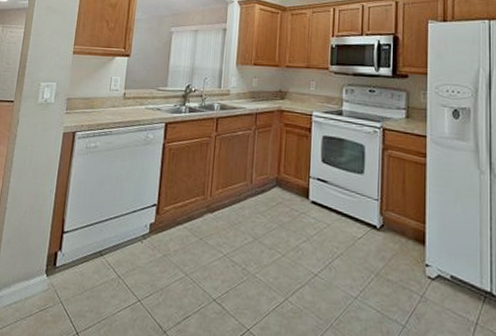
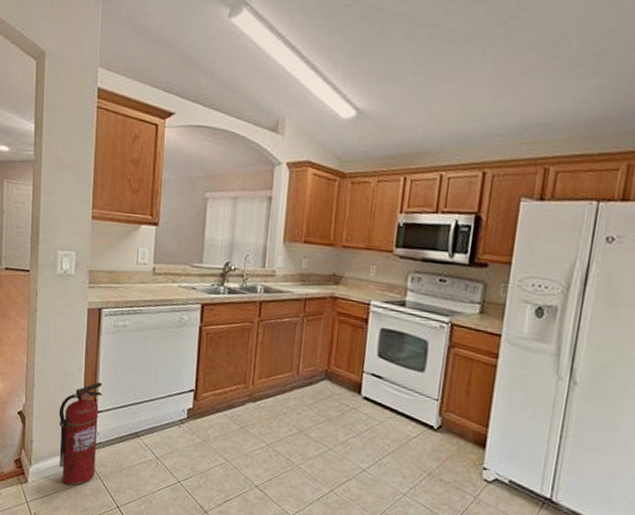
fire extinguisher: none [22,202,71,313] -> present [58,381,103,486]

